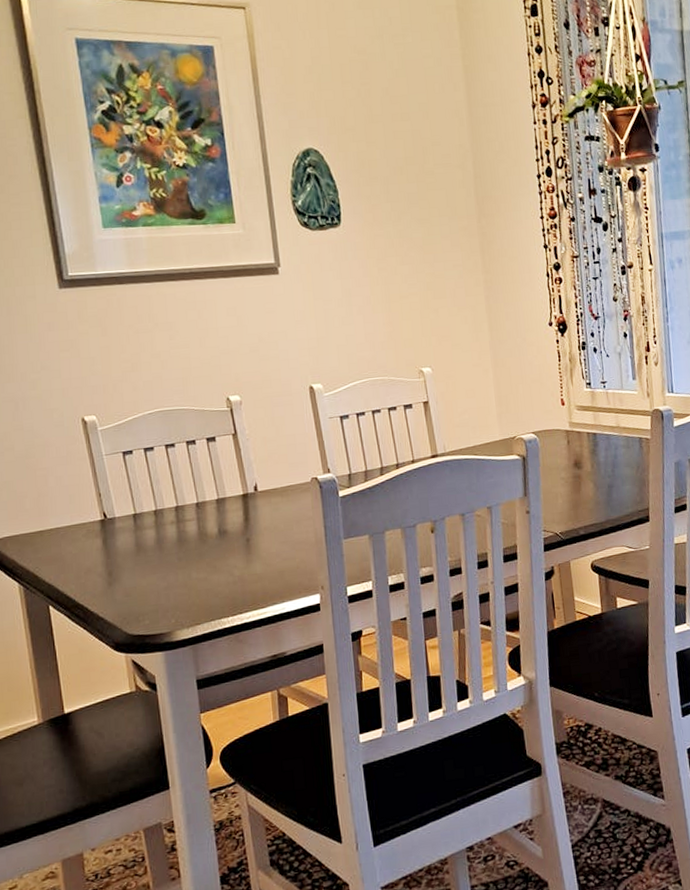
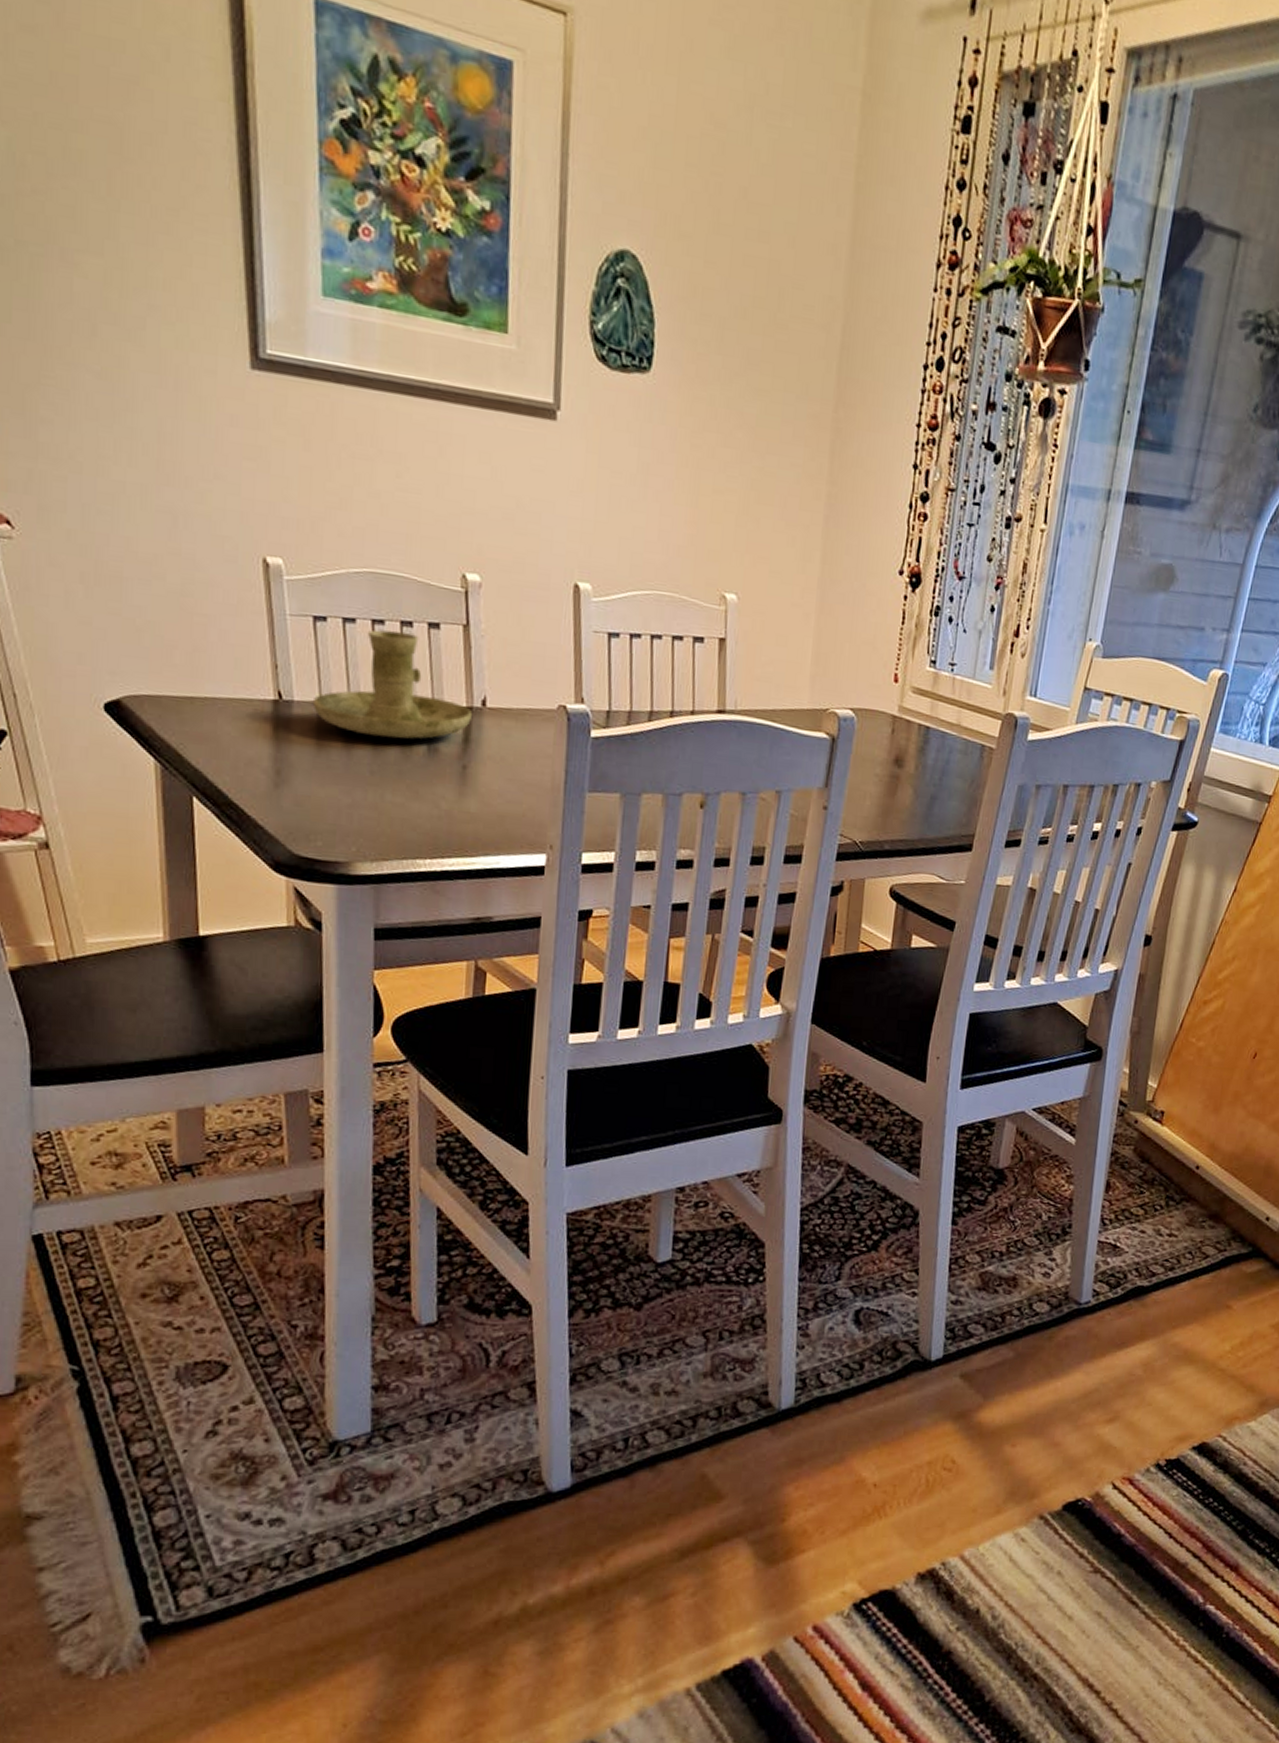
candle holder: none [129,449,249,532] -> present [312,629,473,740]

